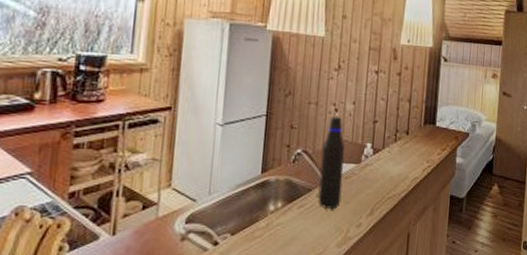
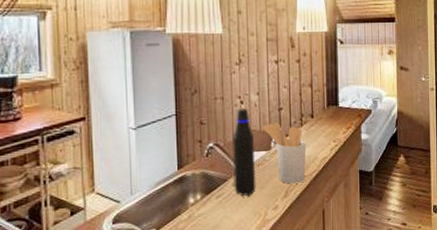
utensil holder: none [354,135,399,202] -> present [262,122,307,184]

